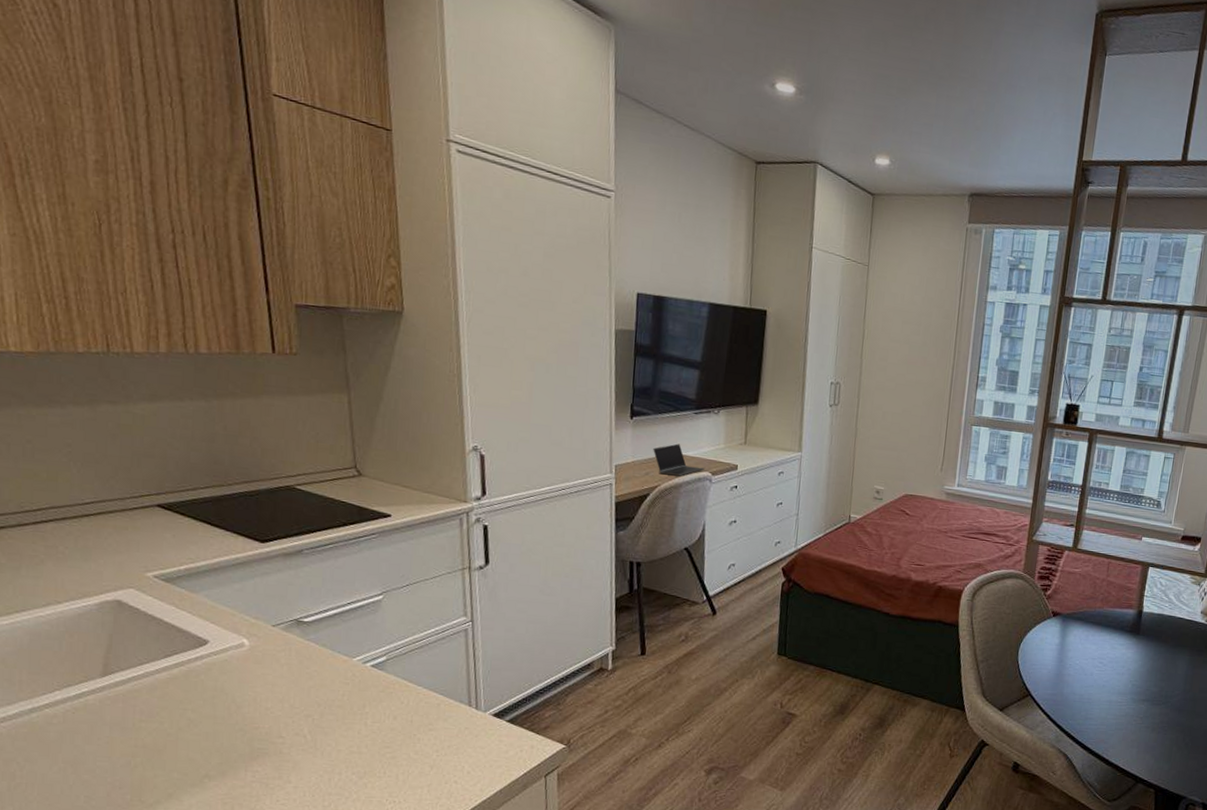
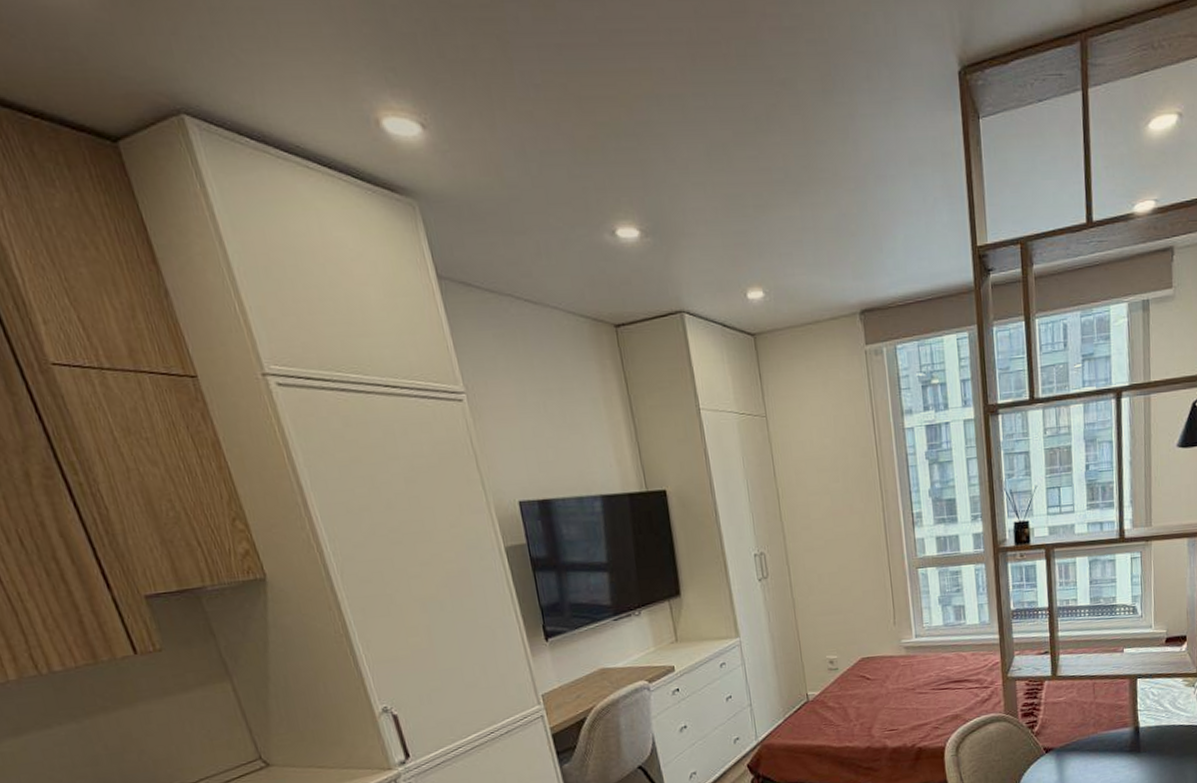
laptop computer: present [653,443,705,476] -> none [578,657,639,694]

